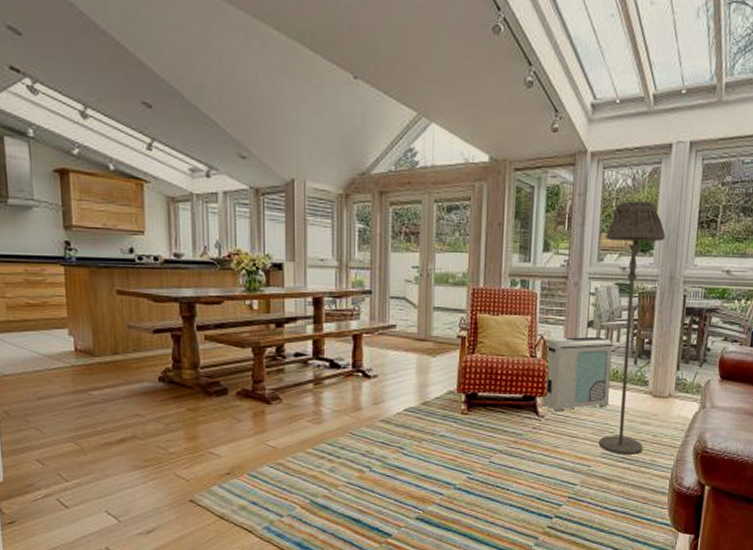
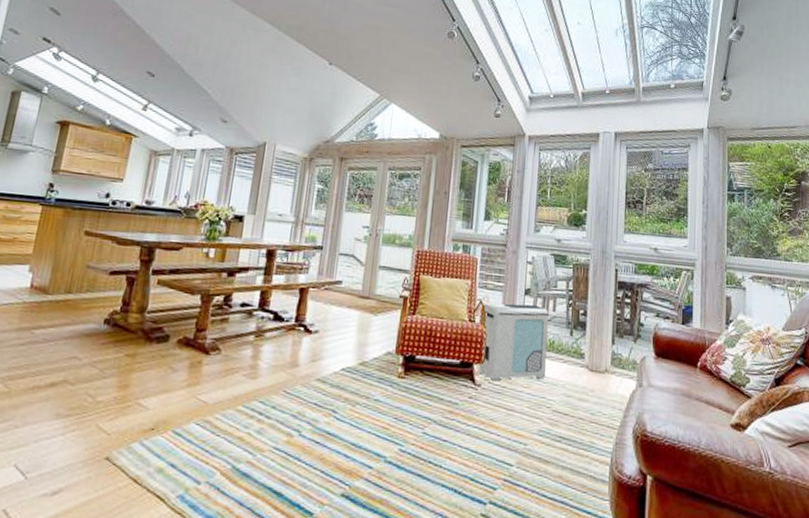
floor lamp: present [598,201,666,455] -> none [535,179,597,434]

